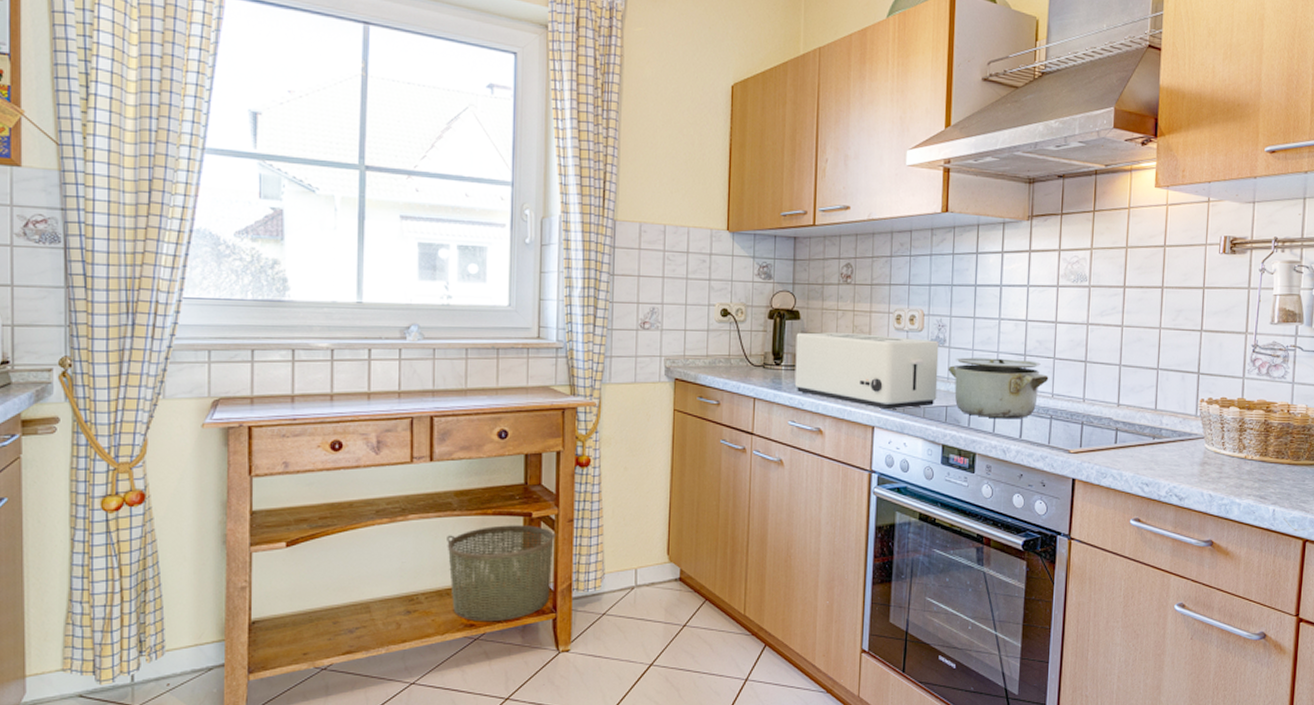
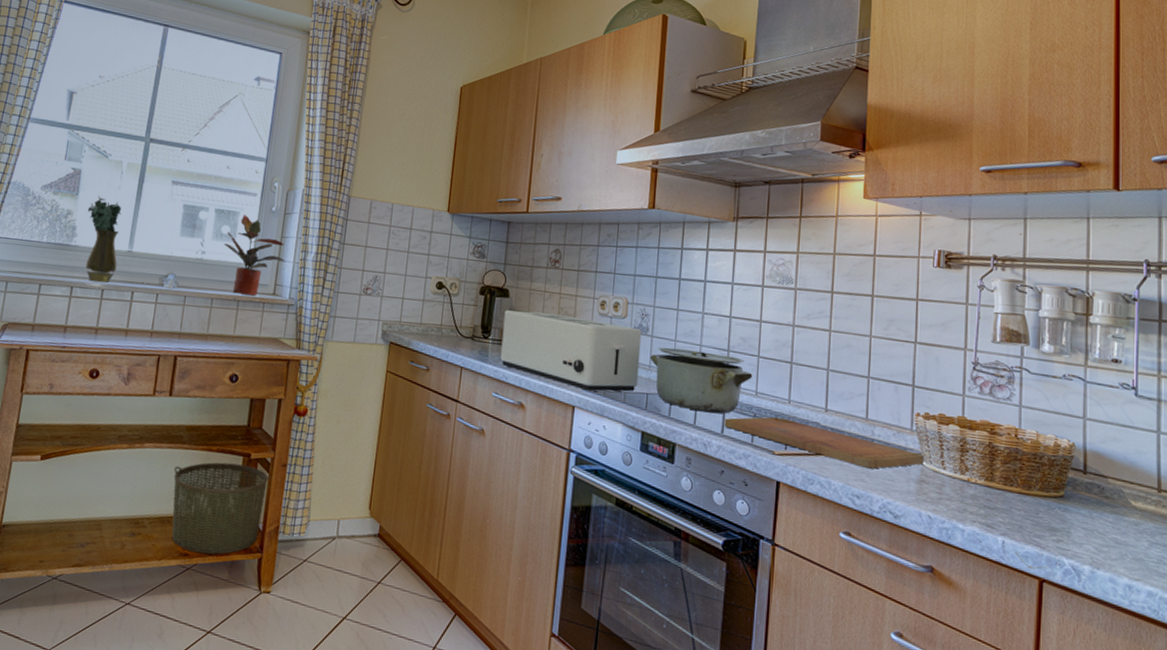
vase: none [298,239,346,342] -> present [85,196,122,284]
potted plant: none [472,249,548,342] -> present [224,214,286,296]
cutting board: none [1022,416,1207,457] -> present [724,417,924,469]

